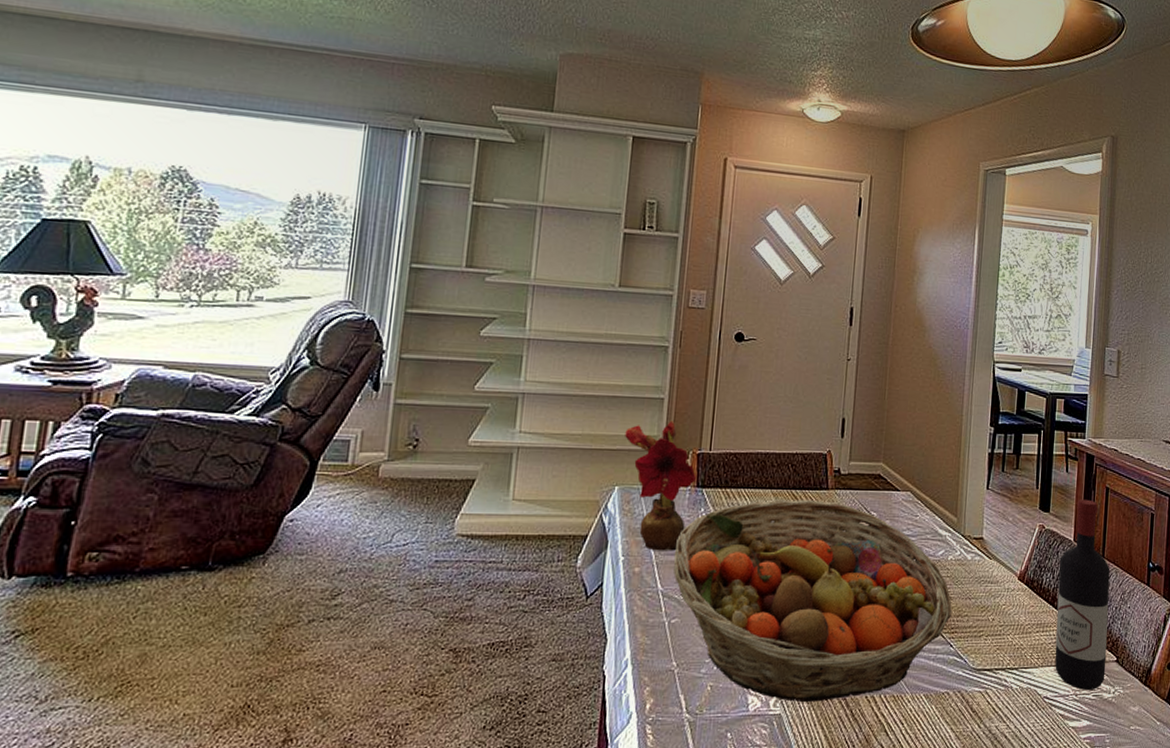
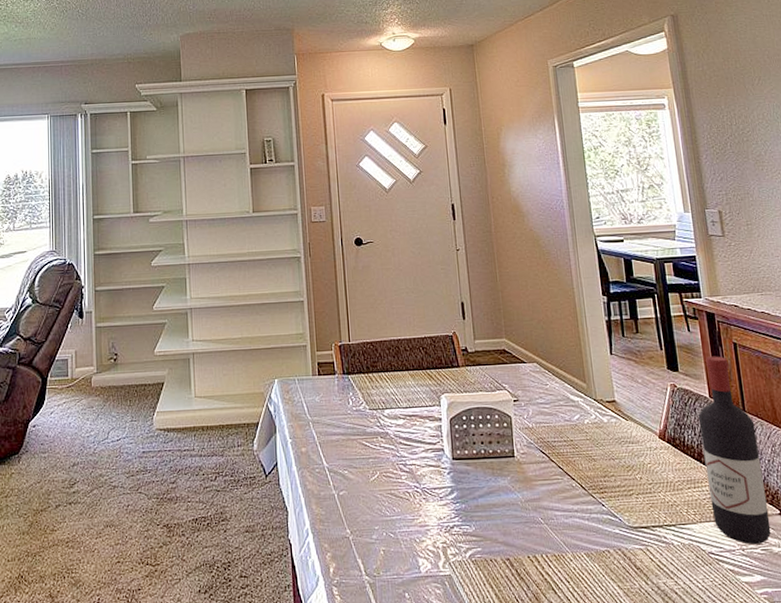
flower: present [625,420,697,551] -> none [276,319,342,433]
fruit basket: present [673,499,952,703] -> none [333,377,598,564]

